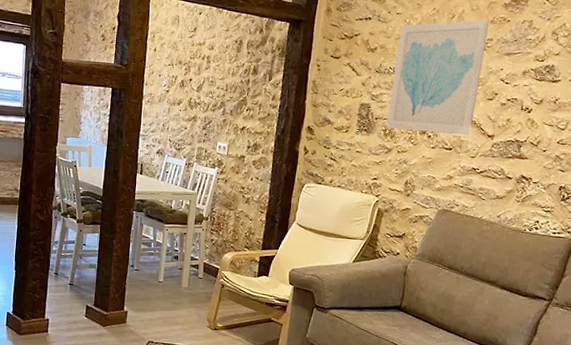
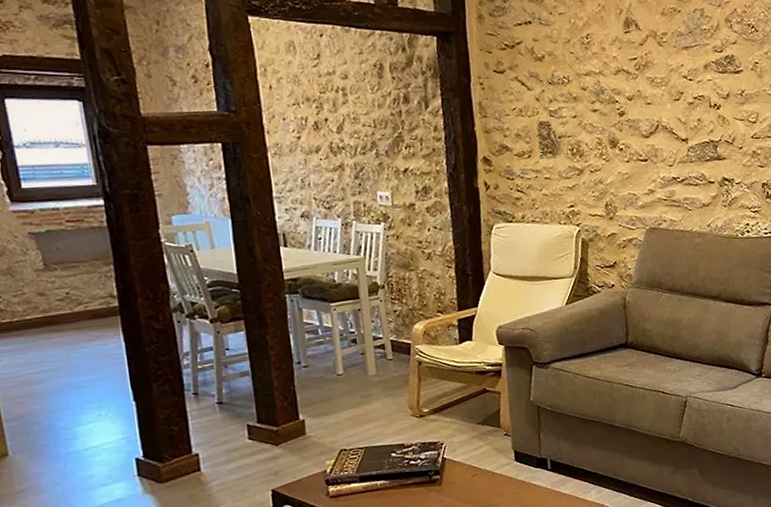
wall art: present [386,19,490,136] -> none [567,11,664,147]

